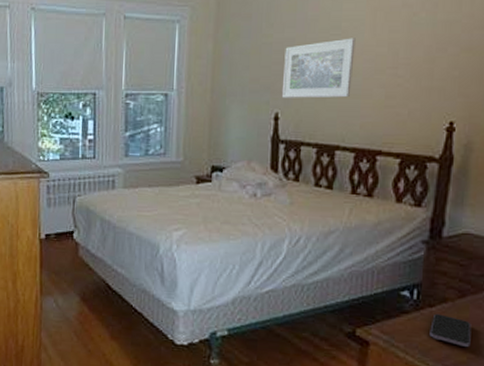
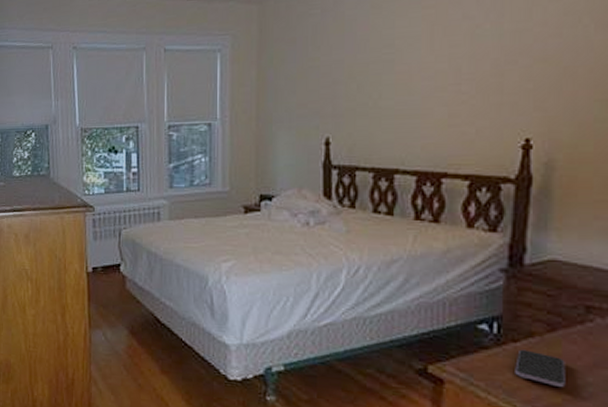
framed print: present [281,38,356,98] -> none [332,55,411,122]

